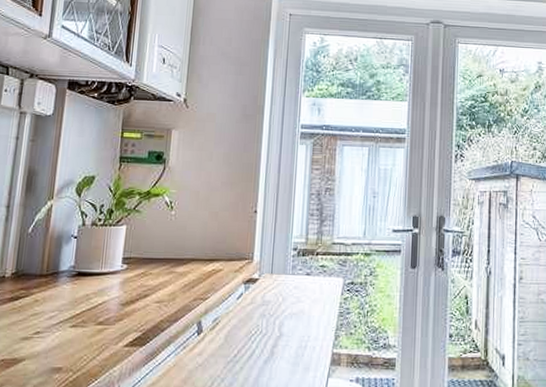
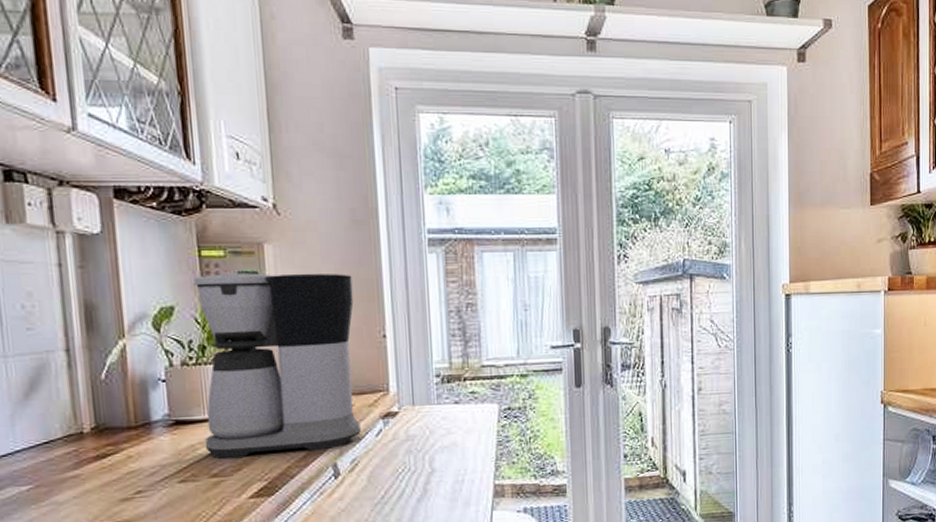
coffee maker: none [97,152,237,309] -> present [193,273,361,459]

